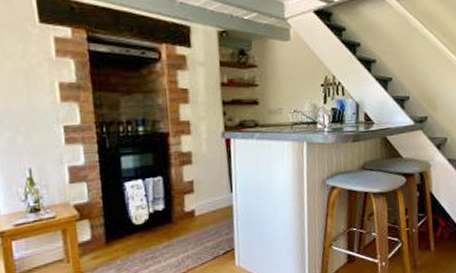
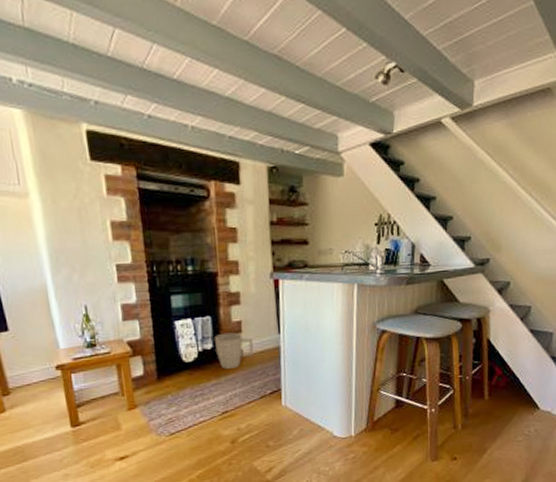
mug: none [165,192,206,230] -> present [214,332,254,369]

